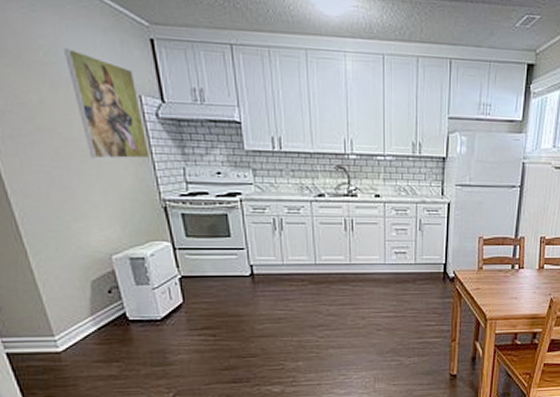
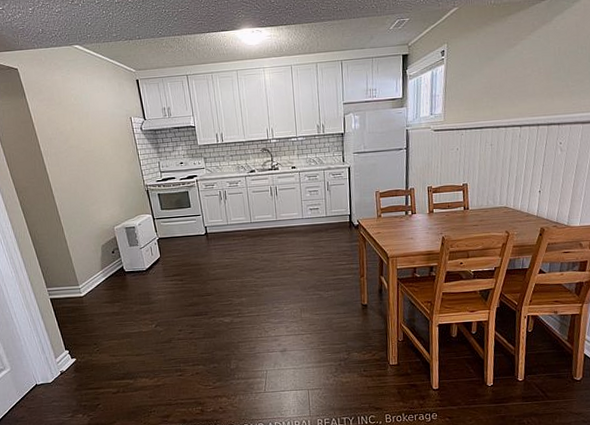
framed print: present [64,48,150,159] -> none [86,93,137,163]

